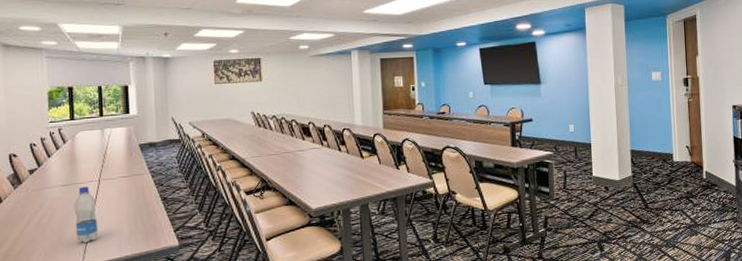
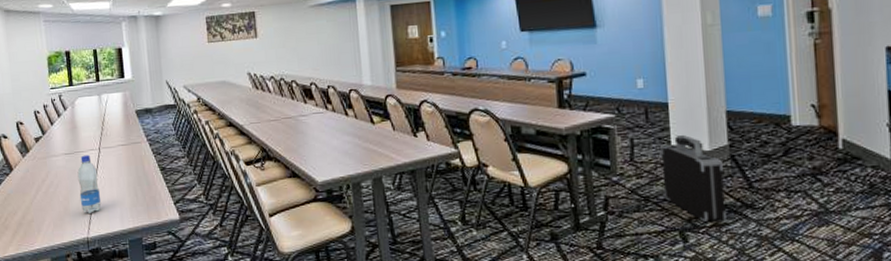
briefcase: none [585,168,630,235] -> present [660,135,726,222]

